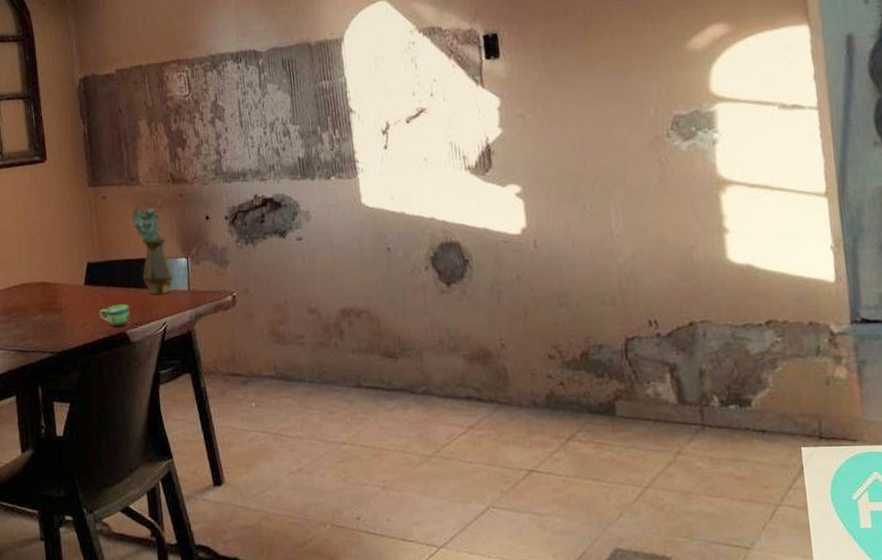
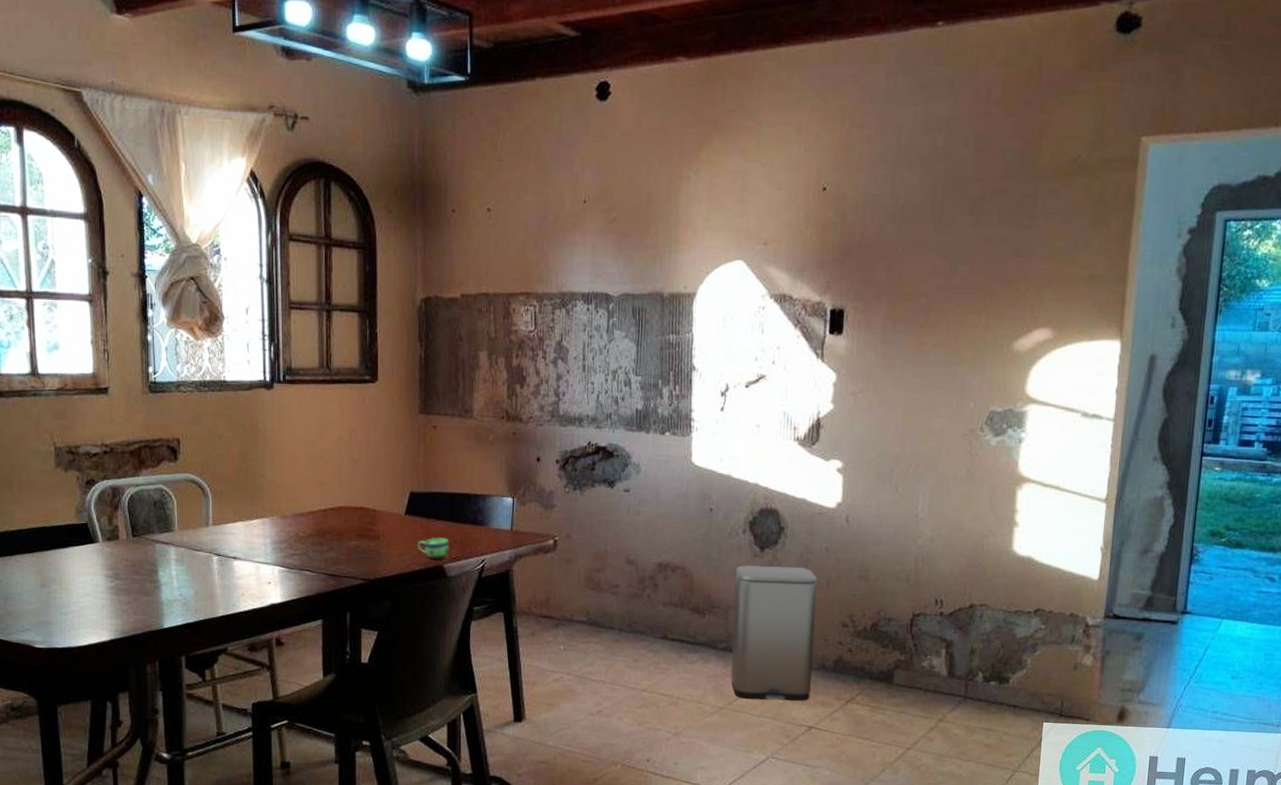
vase: present [130,205,174,296] -> none [459,439,498,532]
pedal bin: none [423,299,525,445] -> present [731,565,817,701]

